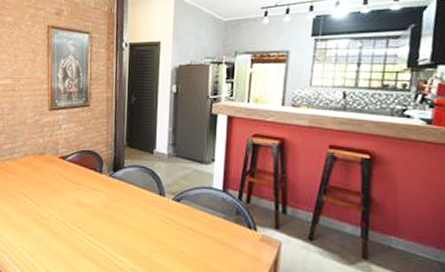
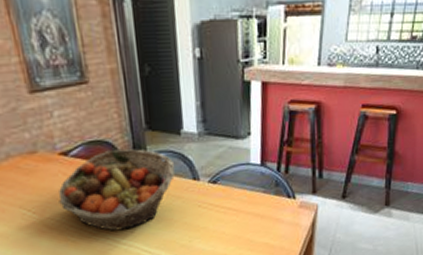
fruit basket: none [52,159,144,231] -> present [58,149,175,231]

